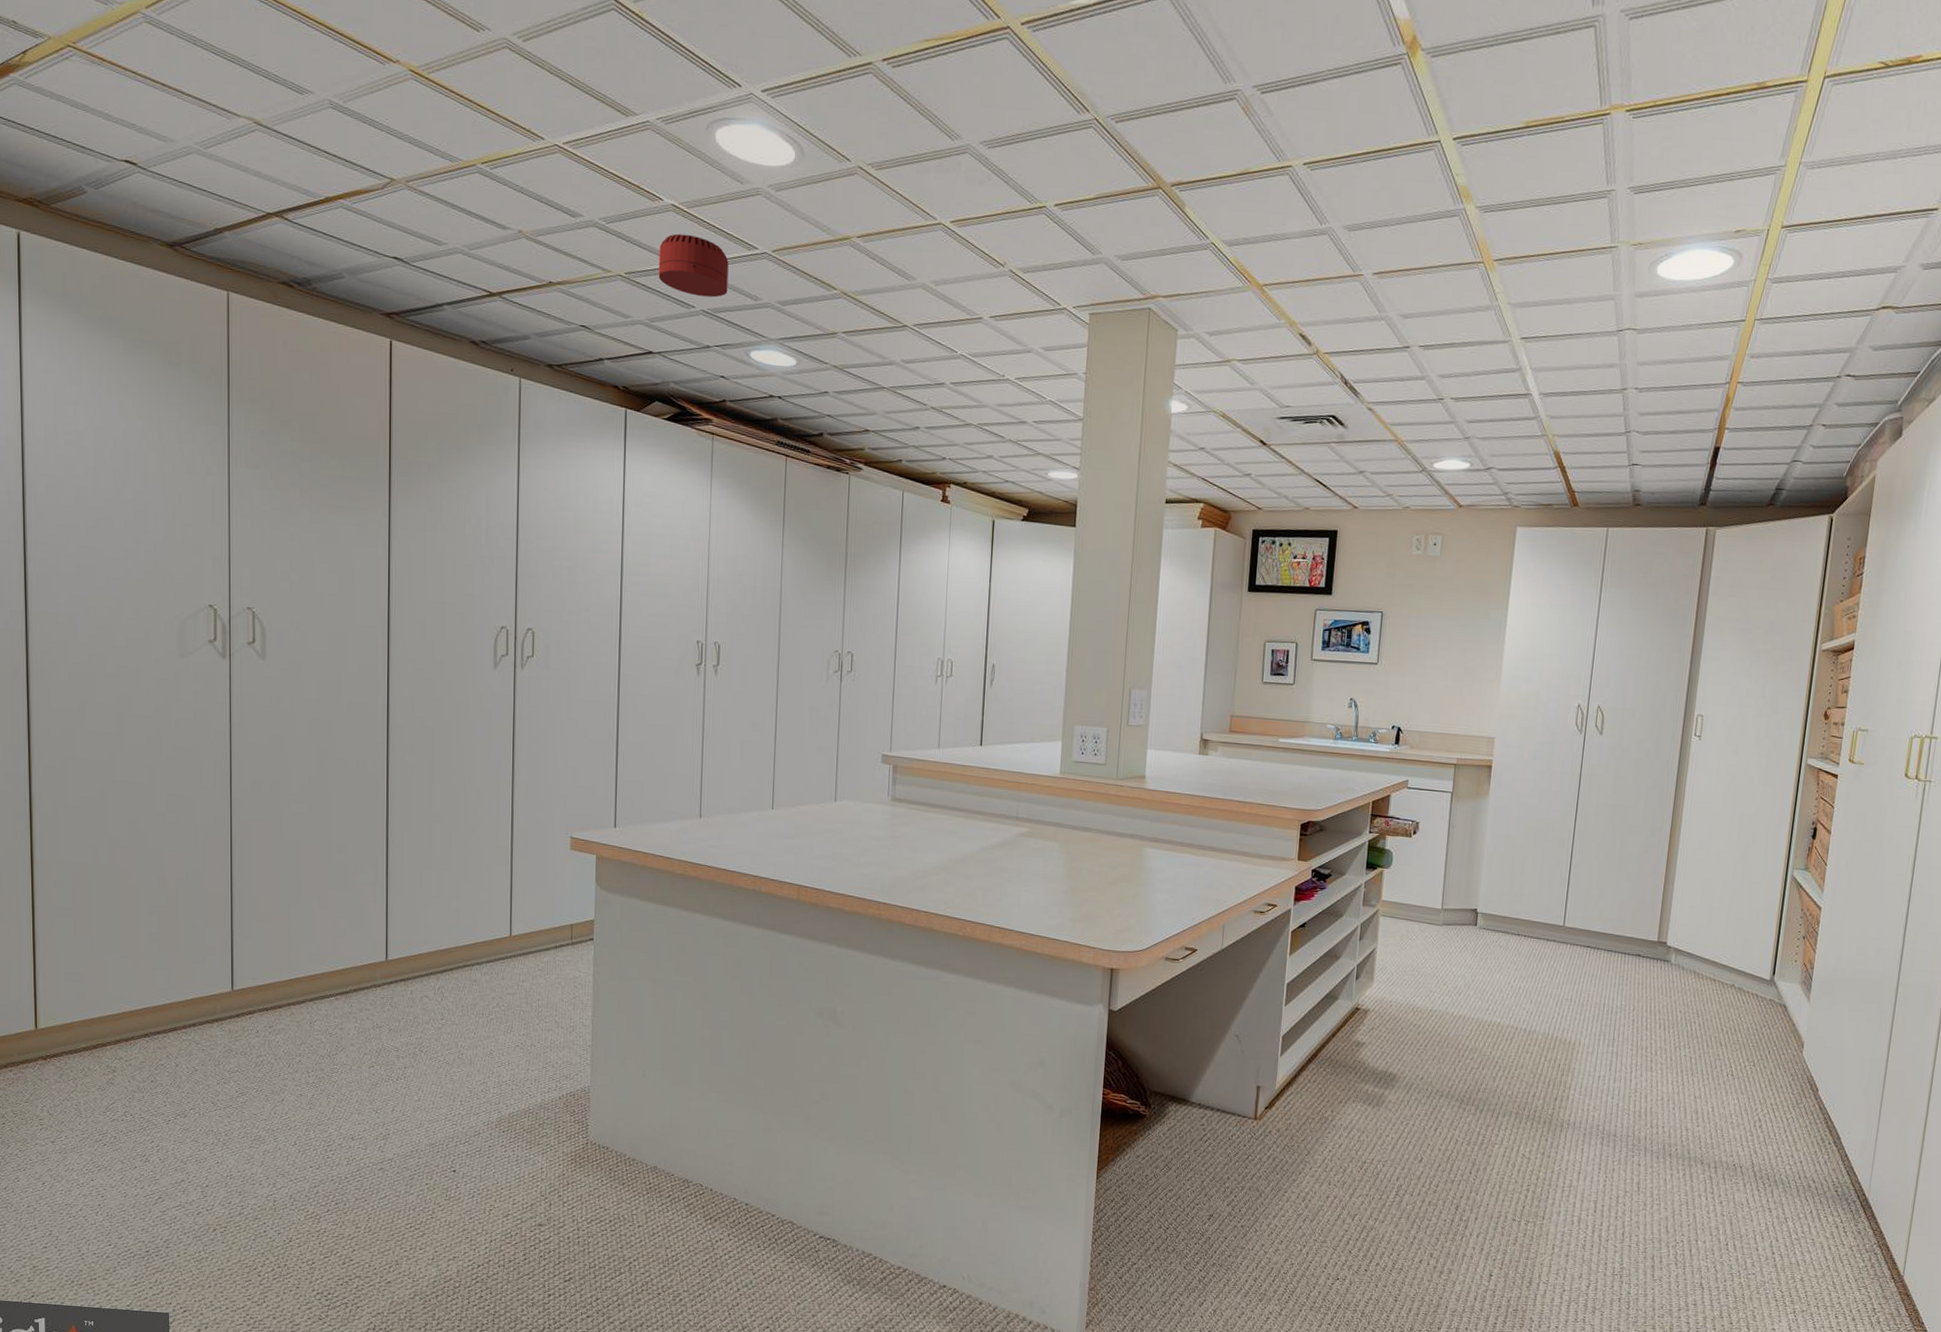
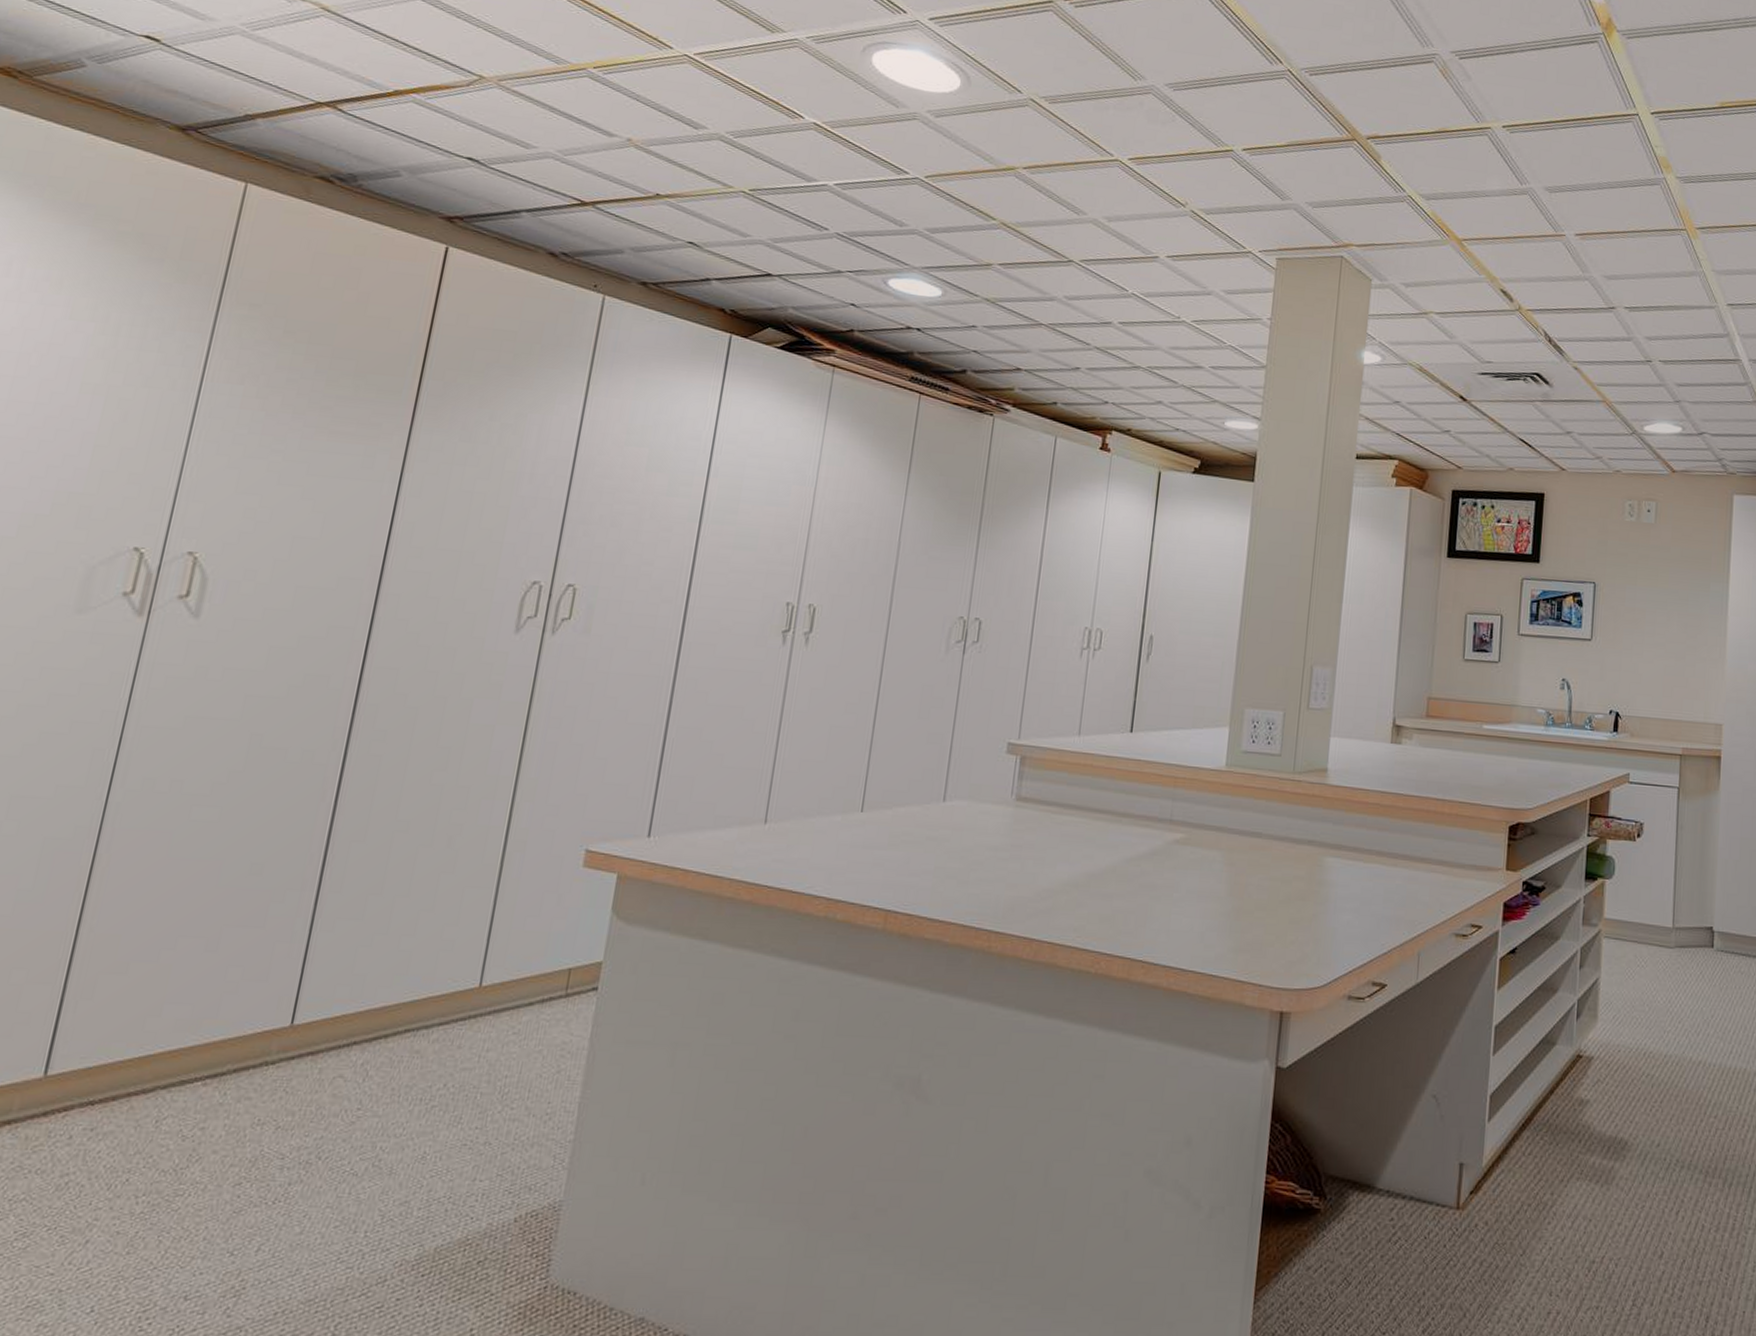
smoke detector: present [658,233,729,298] -> none [788,152,874,221]

